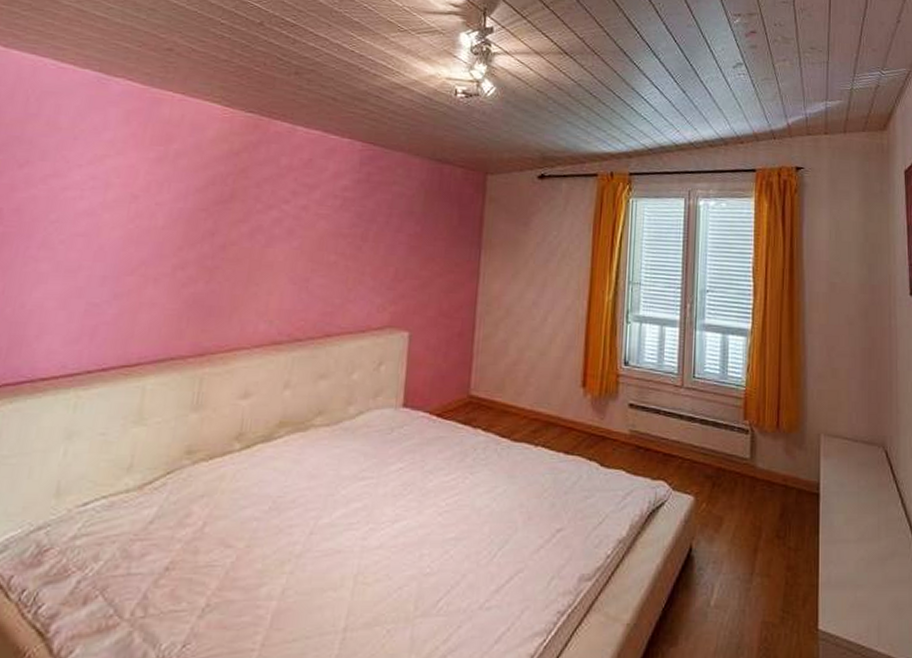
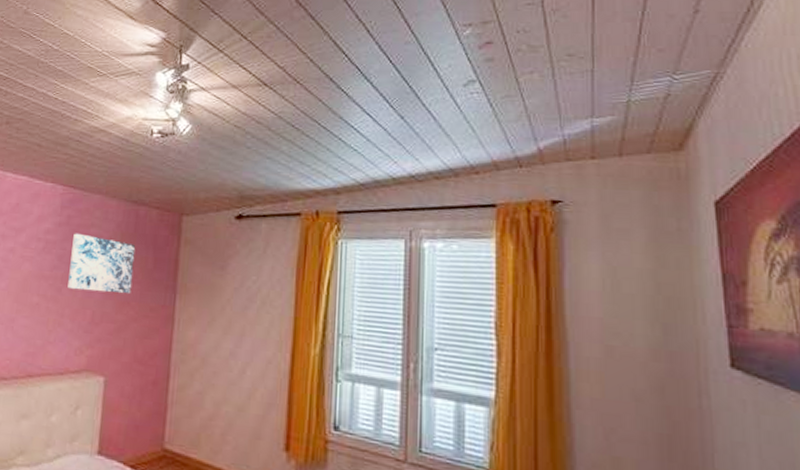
wall art: none [368,190,440,250] -> present [67,233,136,293]

